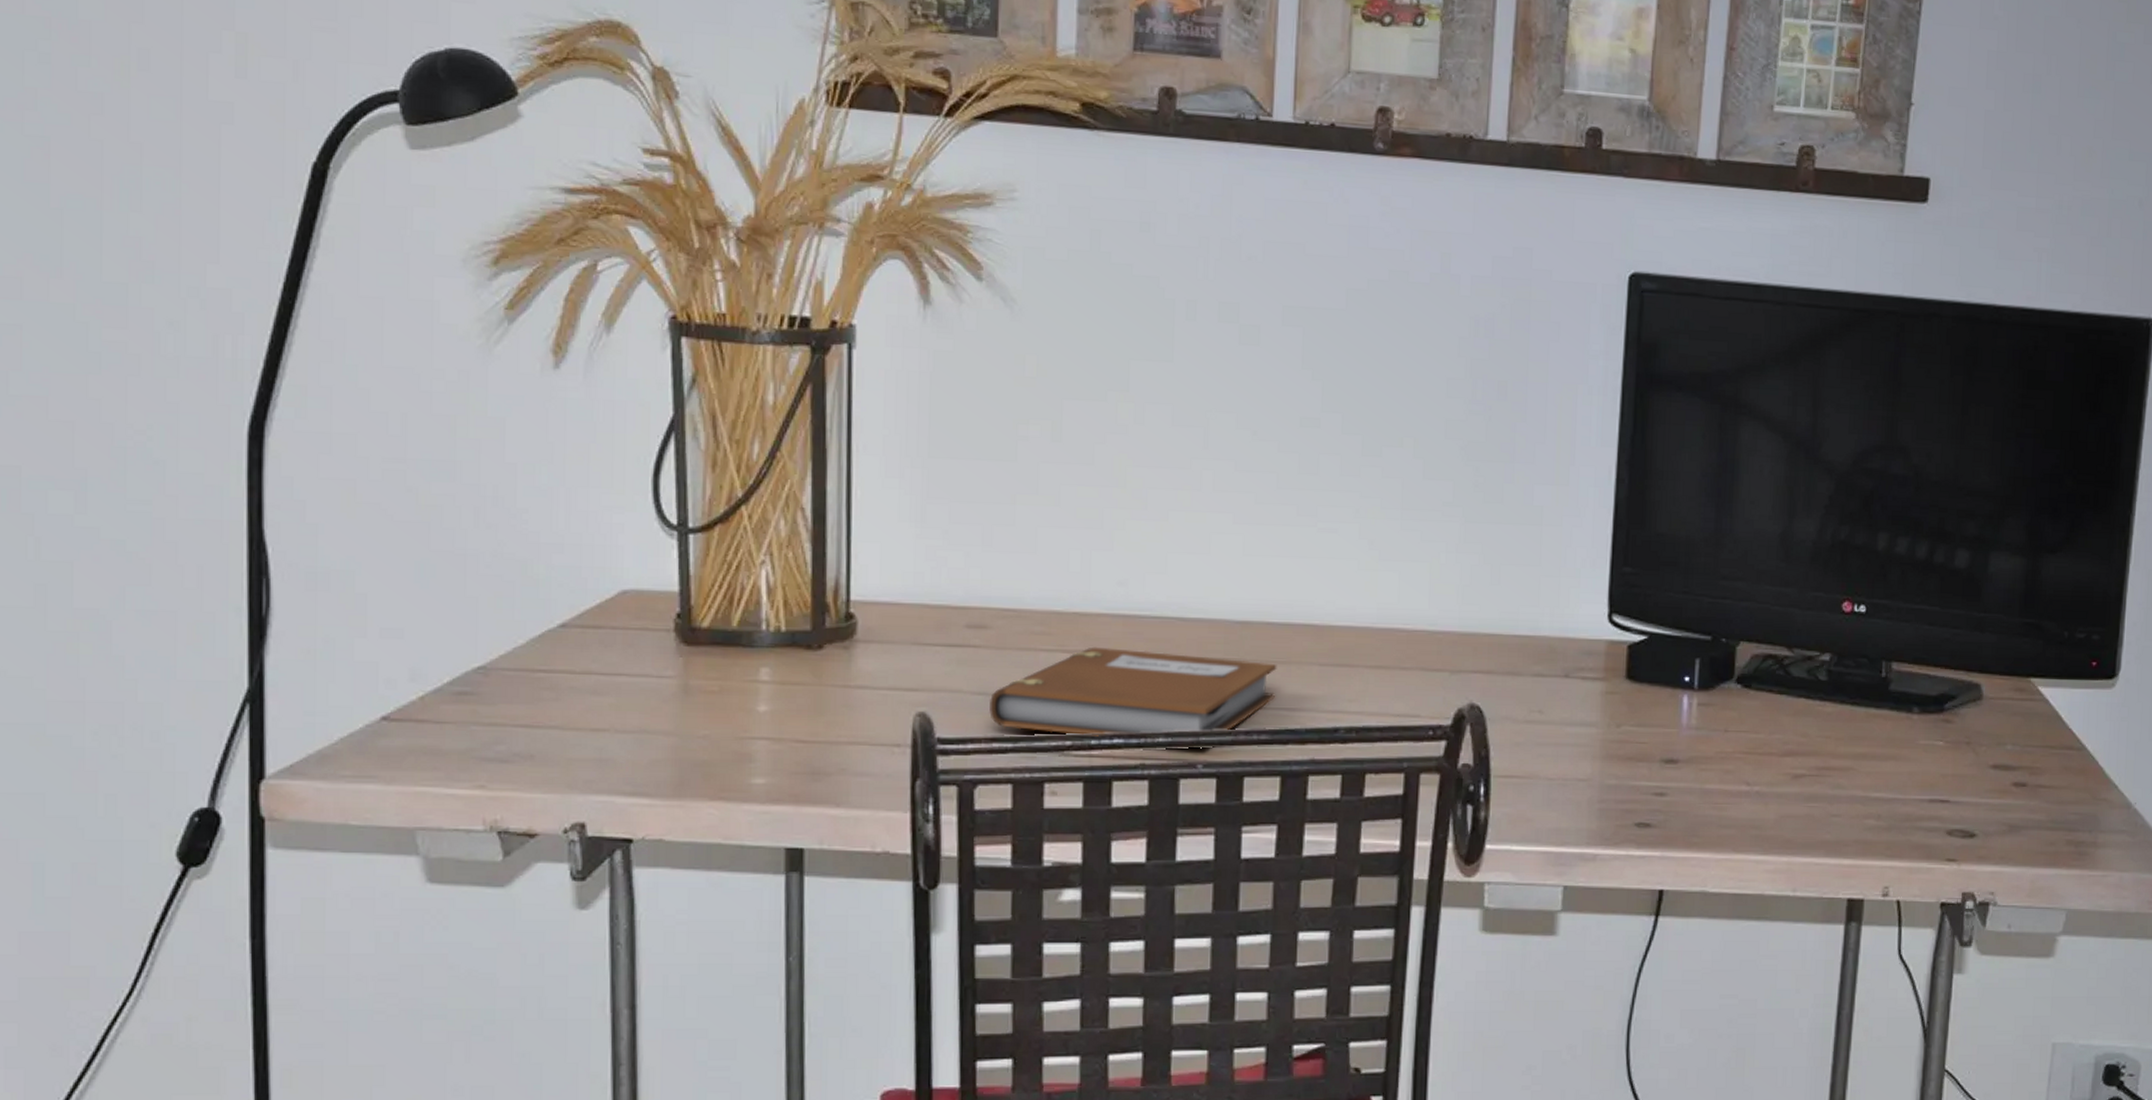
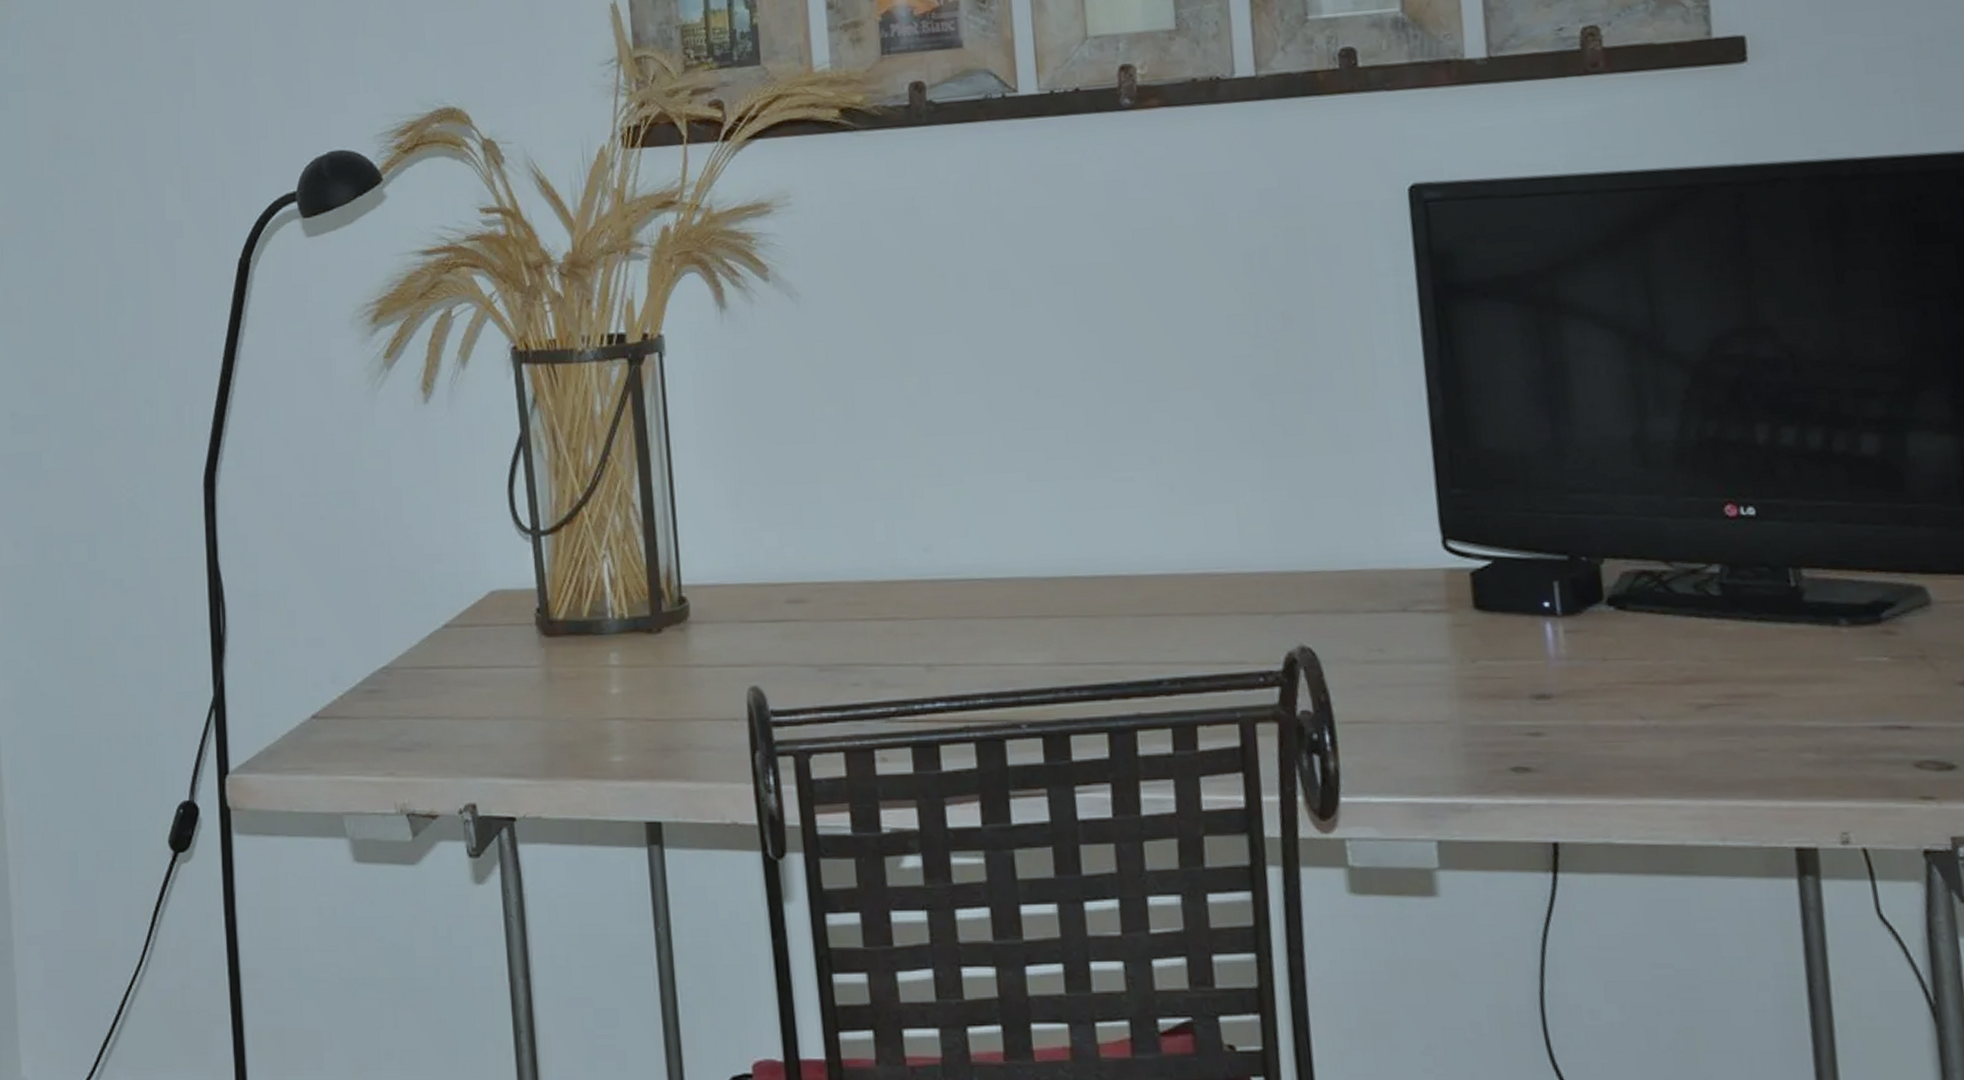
notebook: present [989,646,1277,736] -> none [815,613,1091,701]

